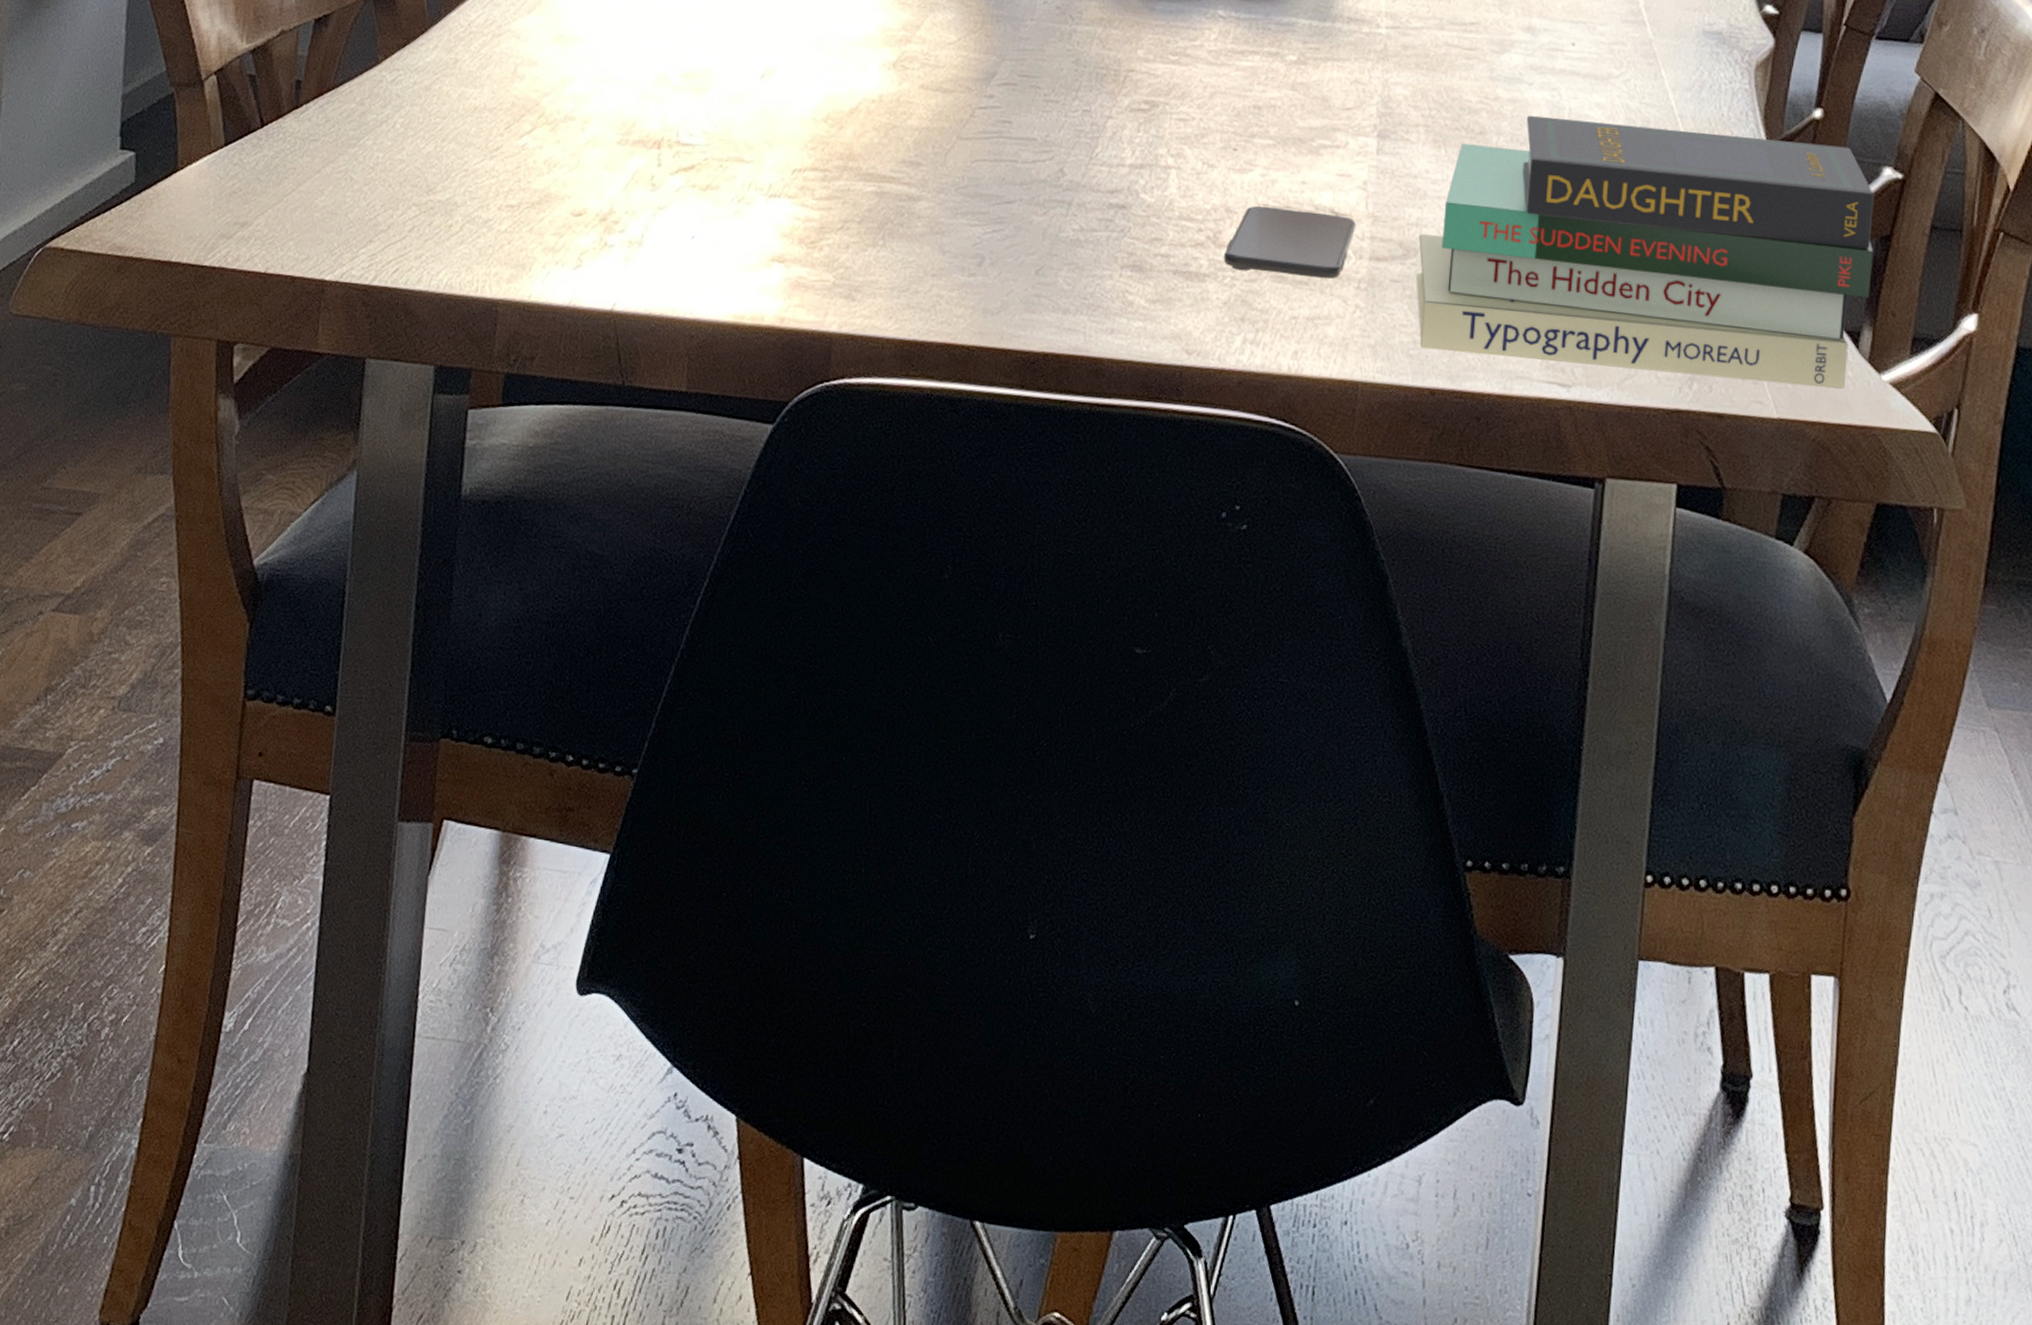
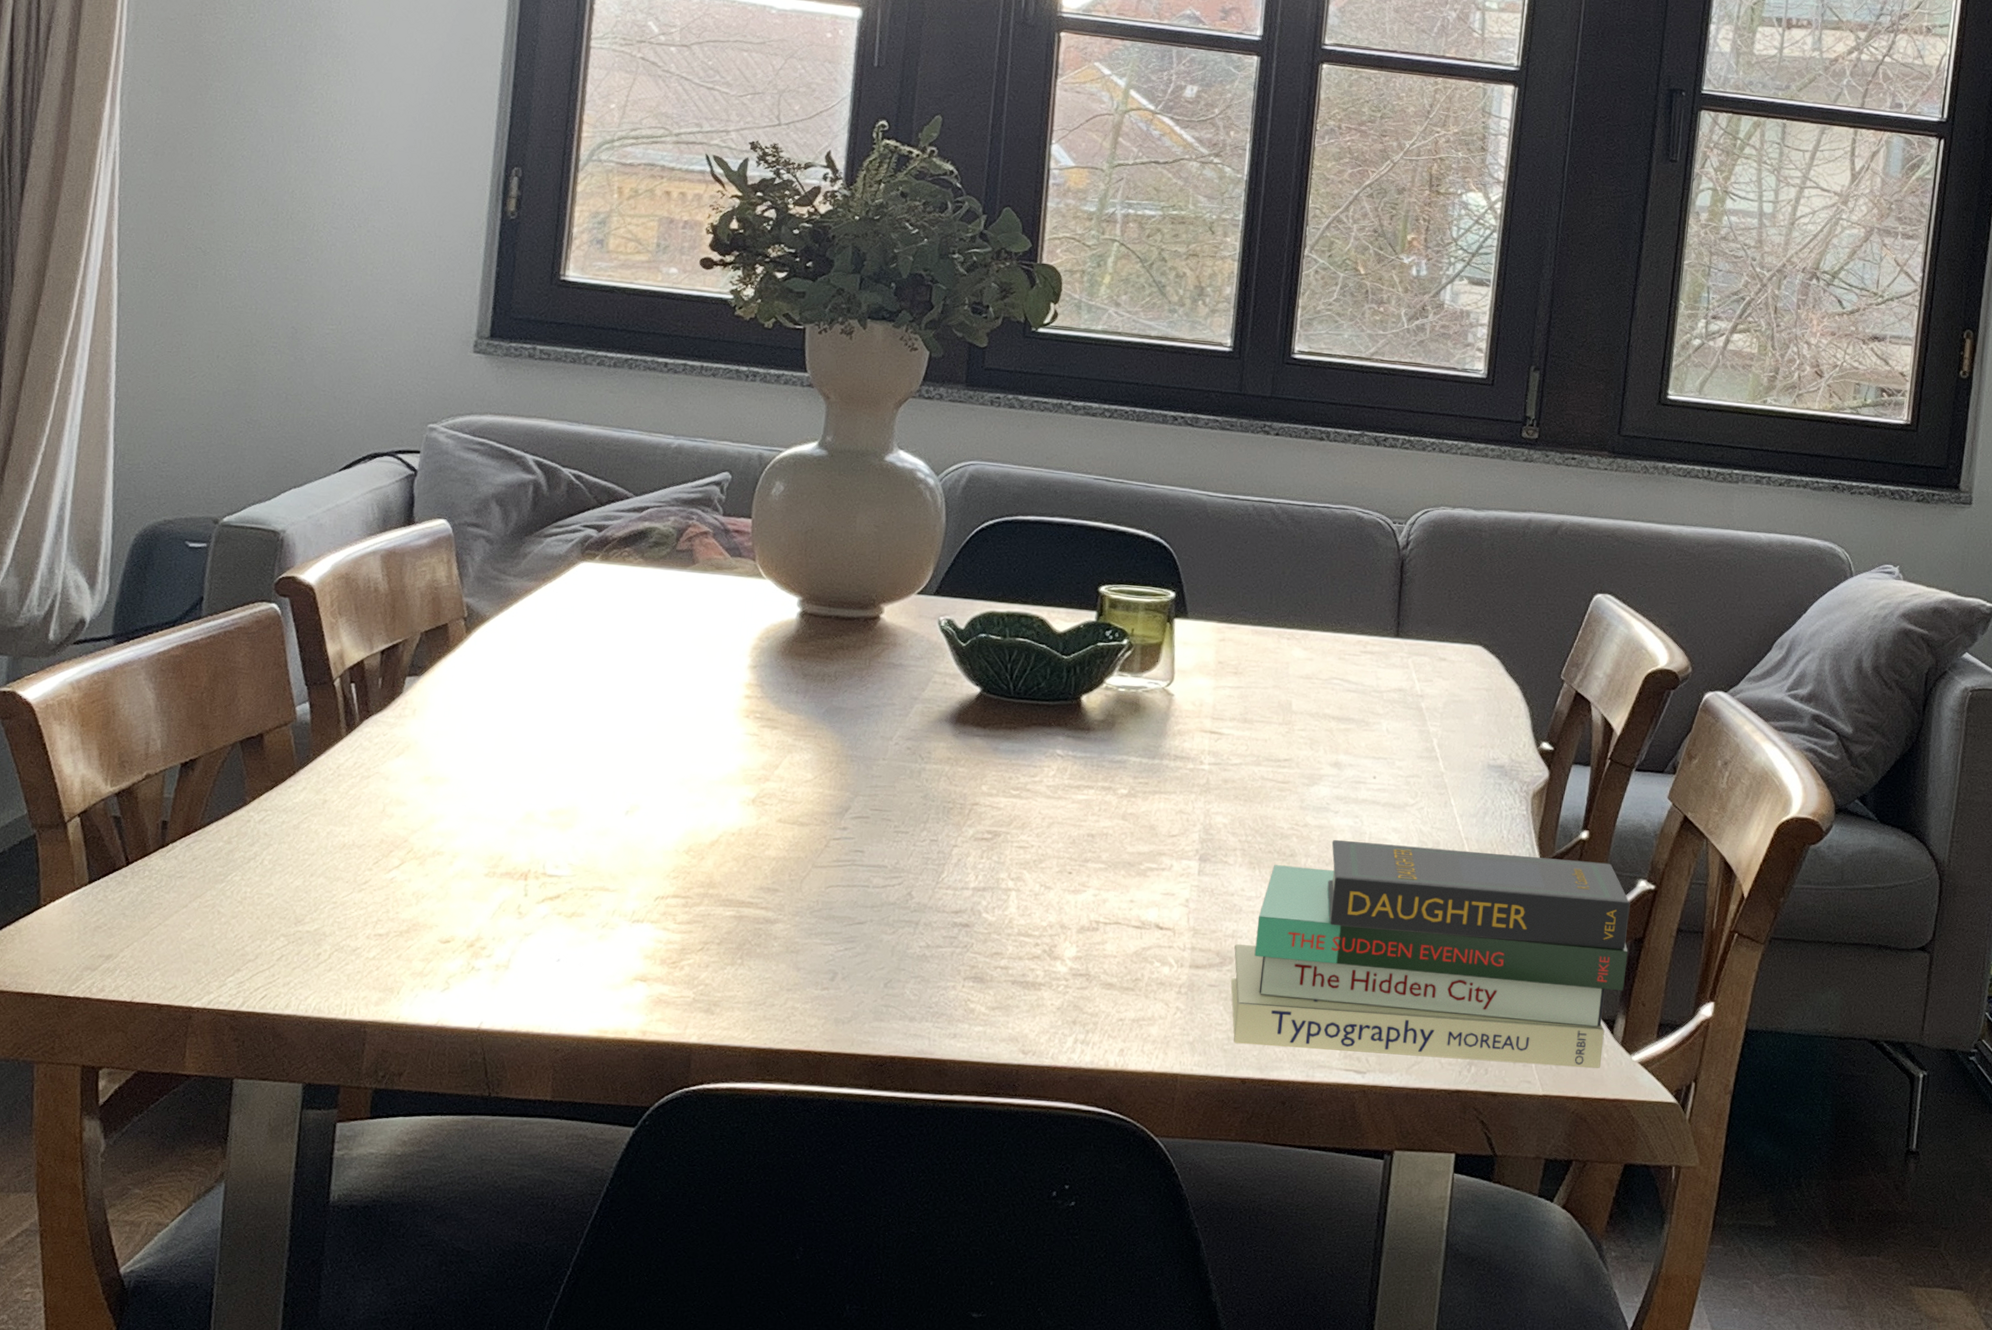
smartphone: present [1223,206,1356,280] -> none [1057,922,1179,986]

